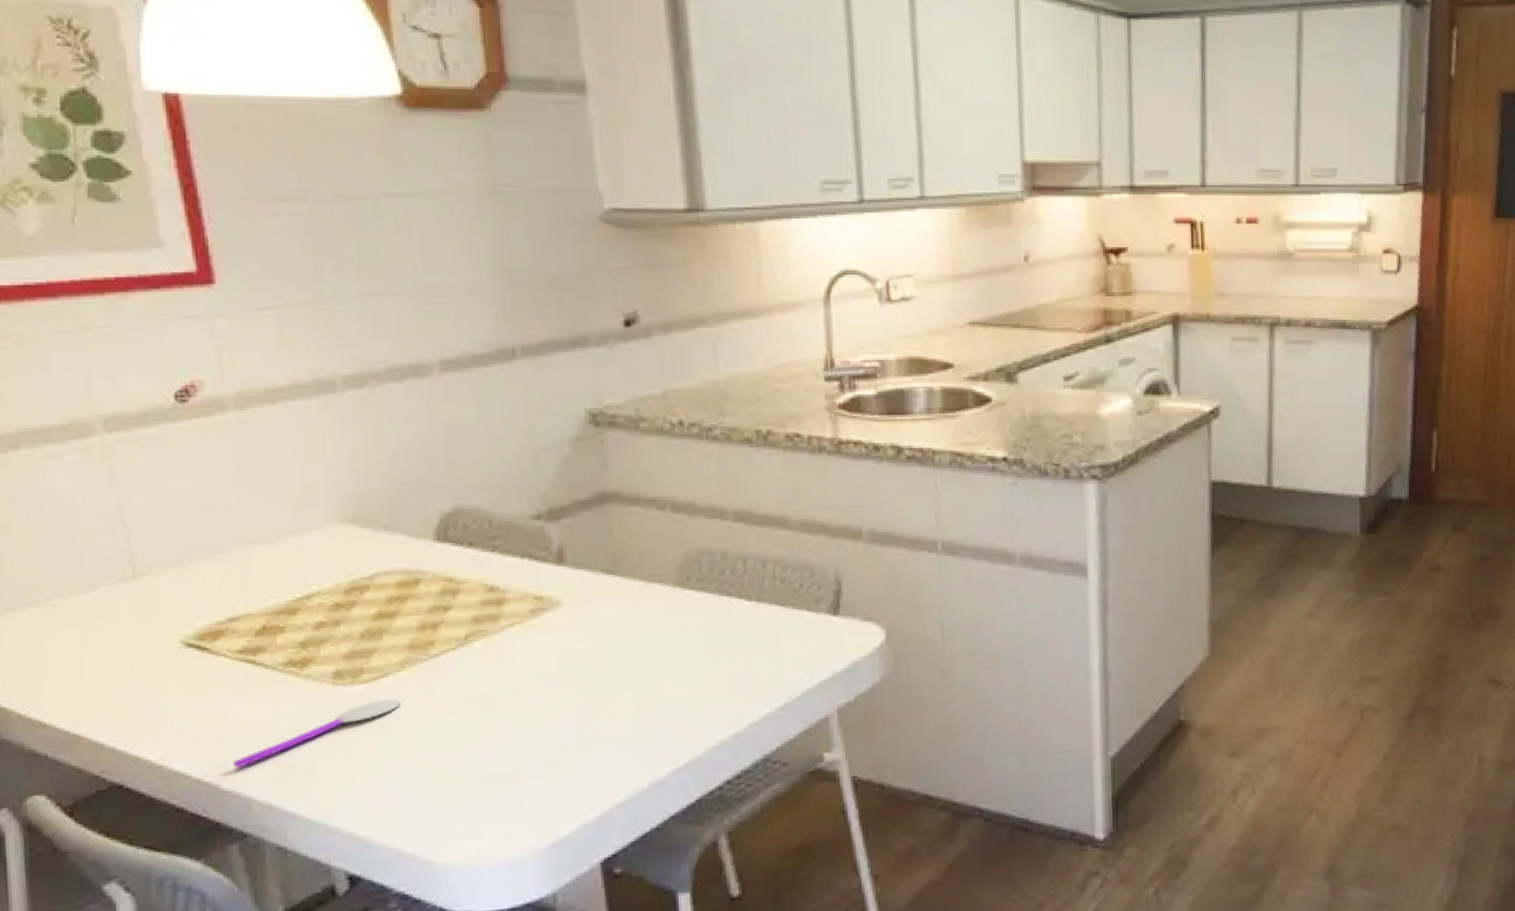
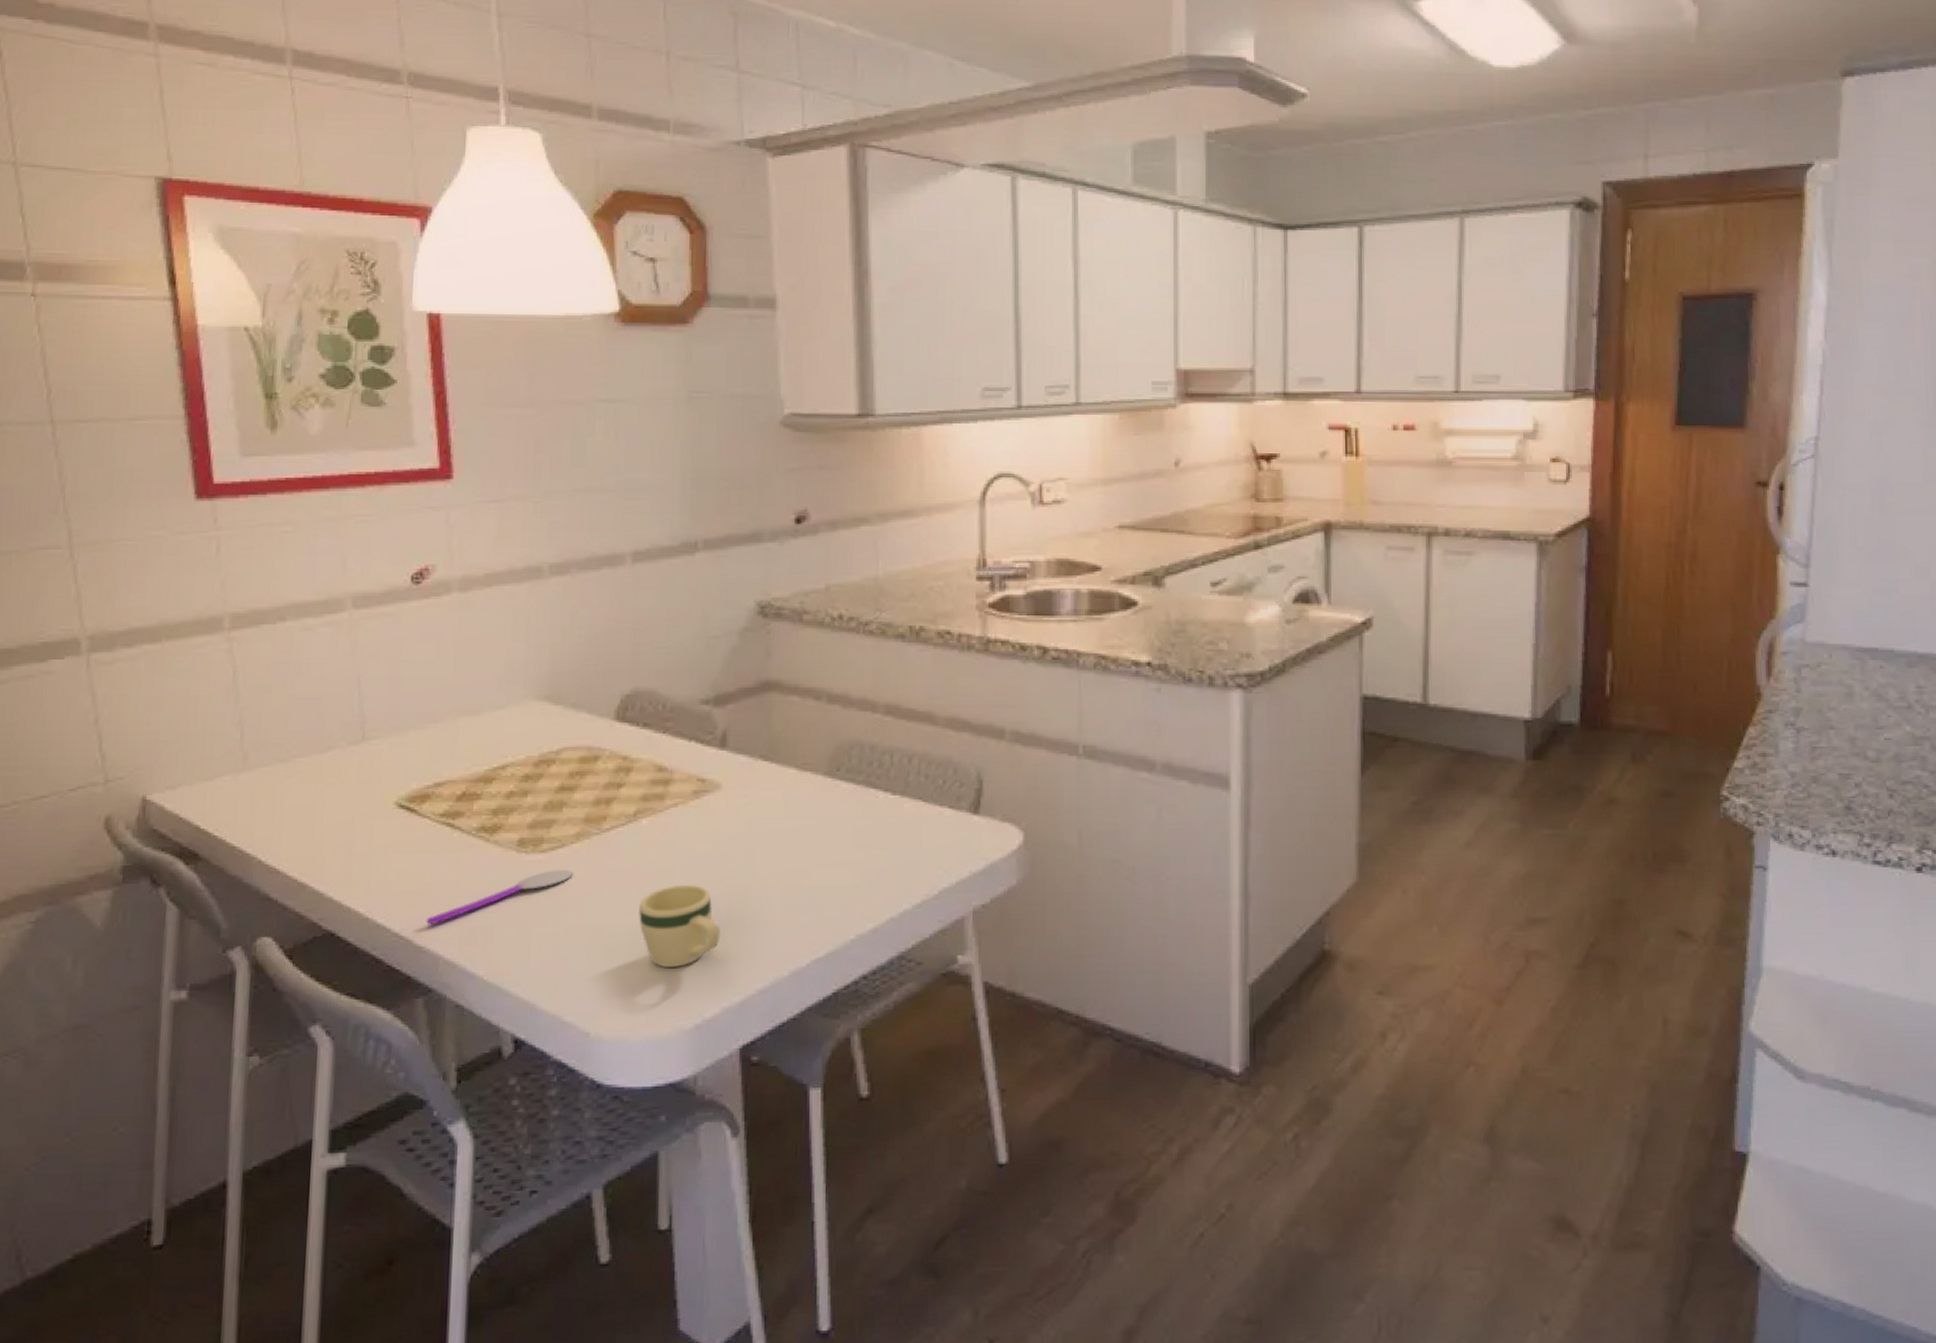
mug: none [479,704,572,790] -> present [639,884,721,967]

